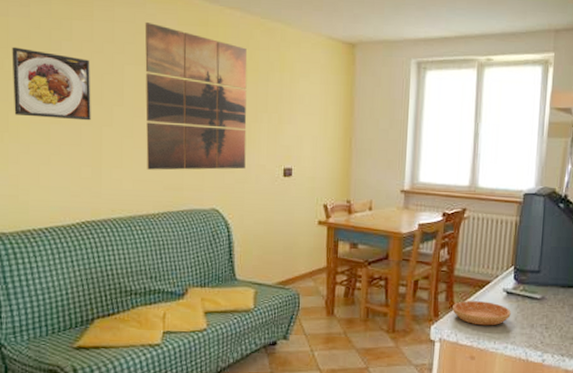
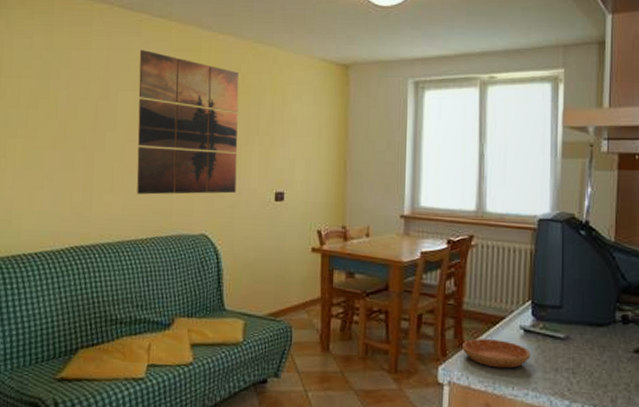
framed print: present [12,47,91,121] -> none [12,76,86,146]

